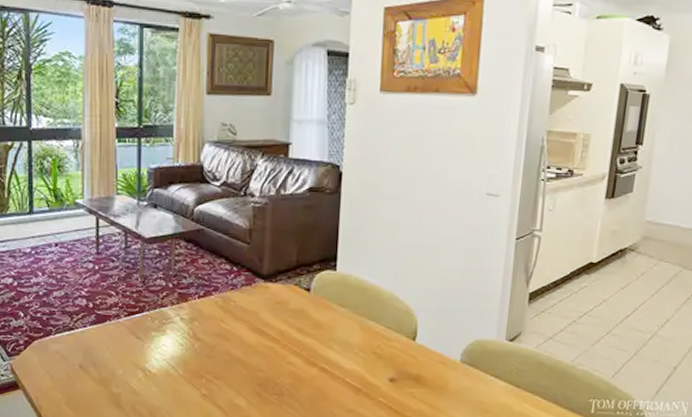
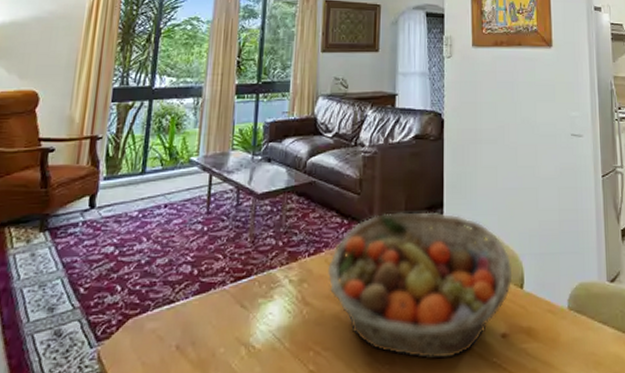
fruit basket: none [217,263,406,395] -> present [326,212,513,359]

